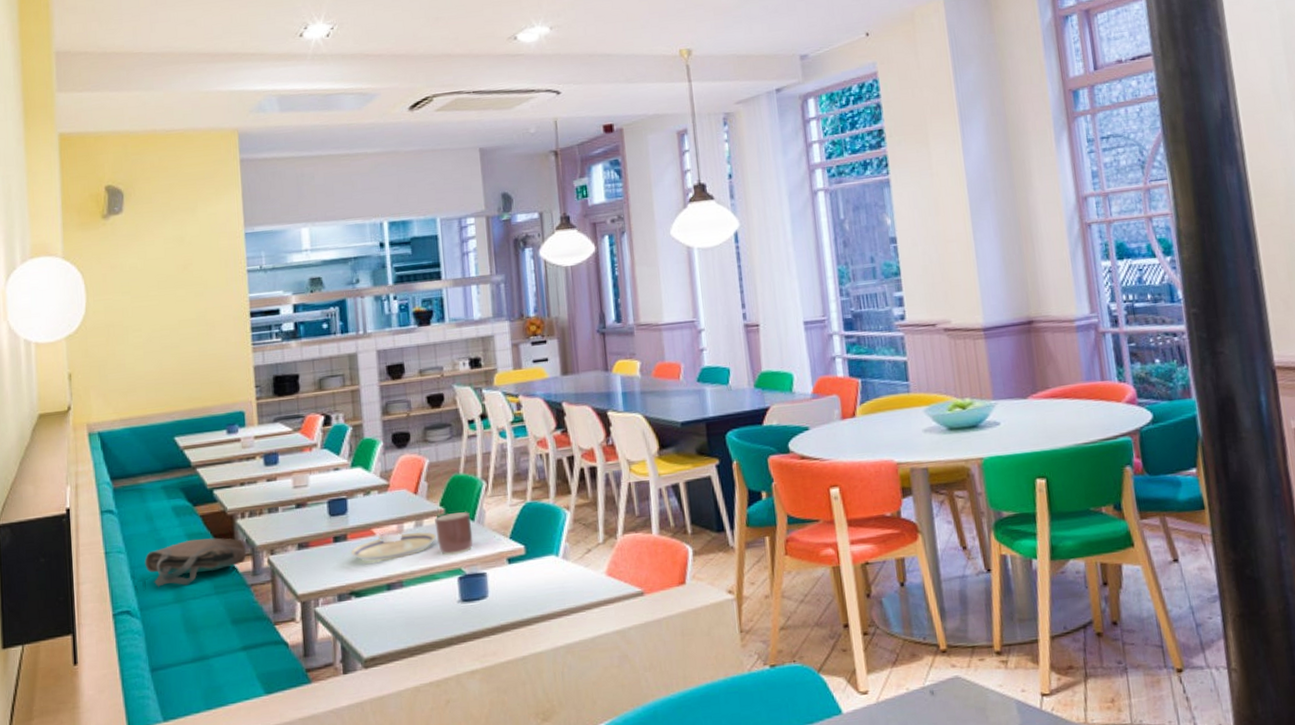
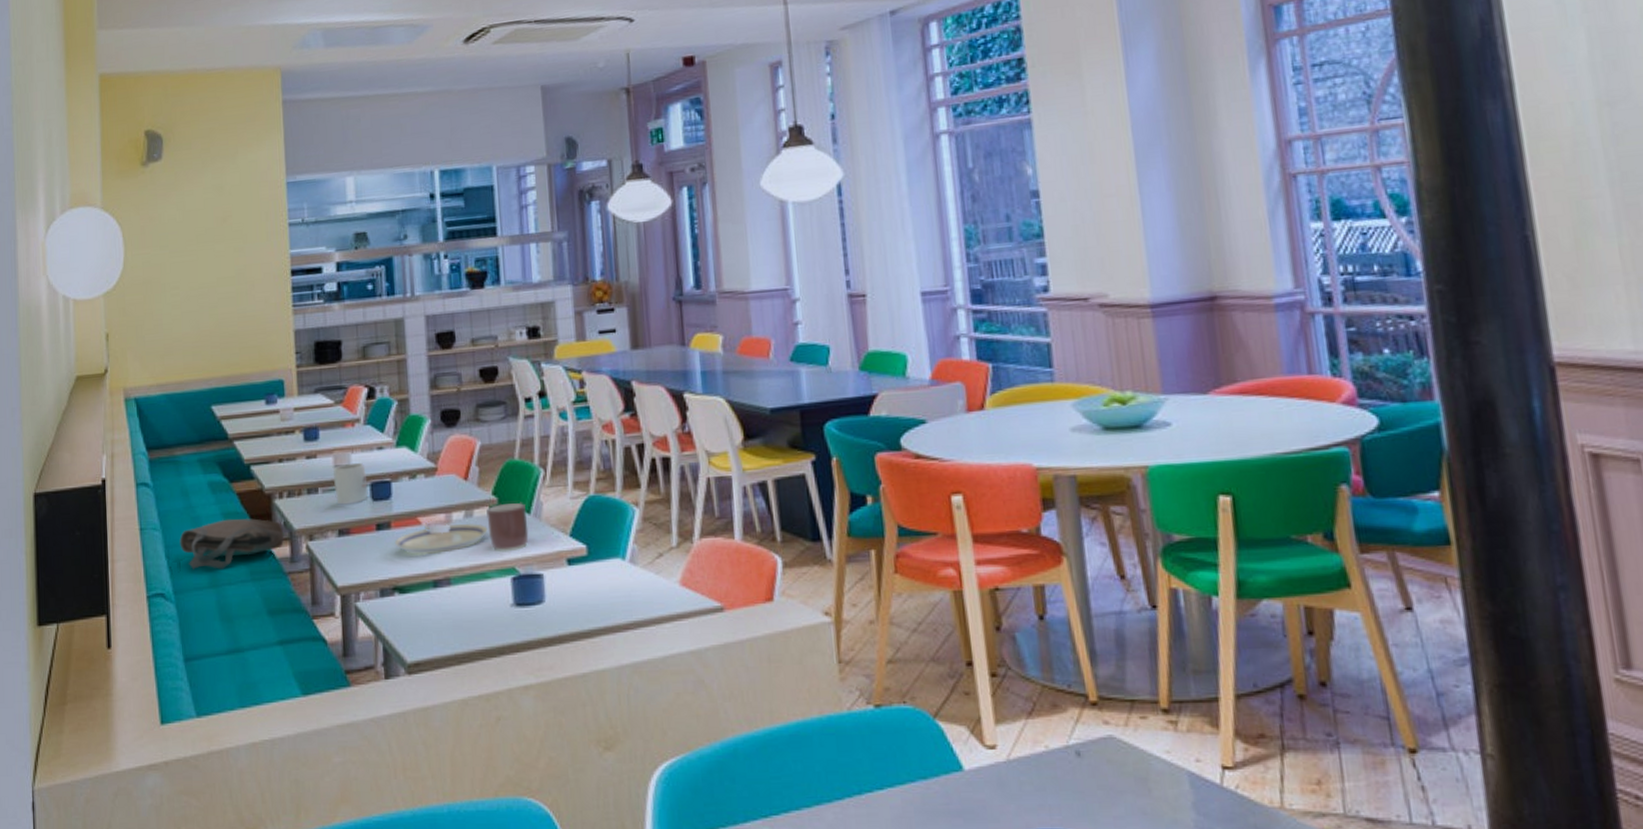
mug: none [293,483,326,522] -> present [333,463,369,506]

